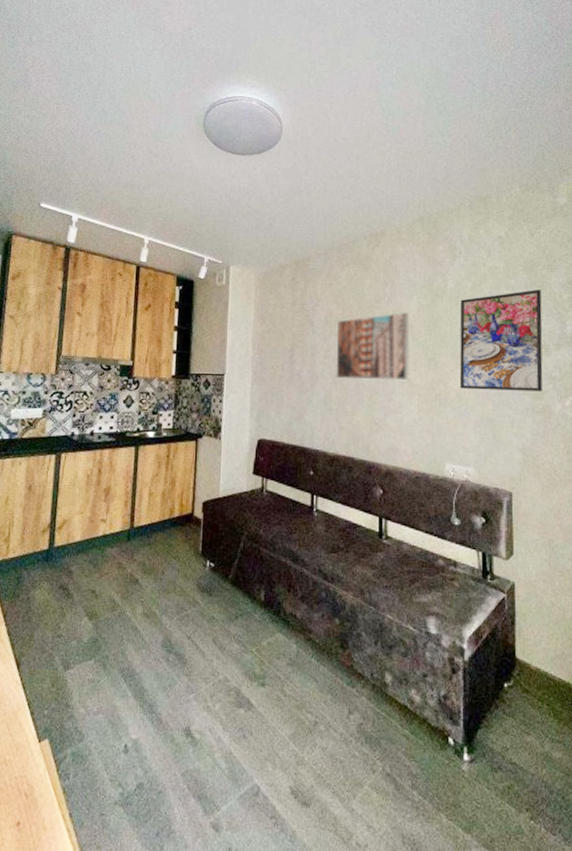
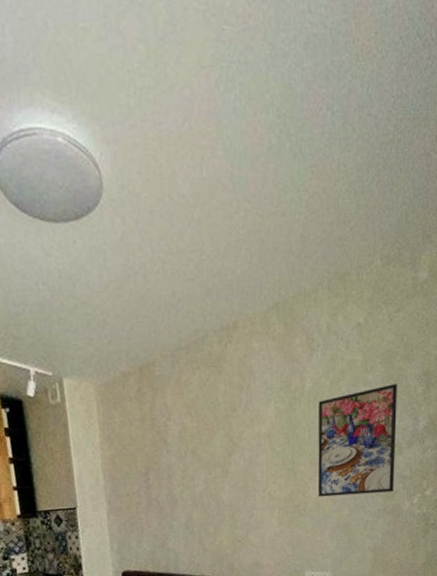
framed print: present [336,312,410,380] -> none [192,419,269,500]

